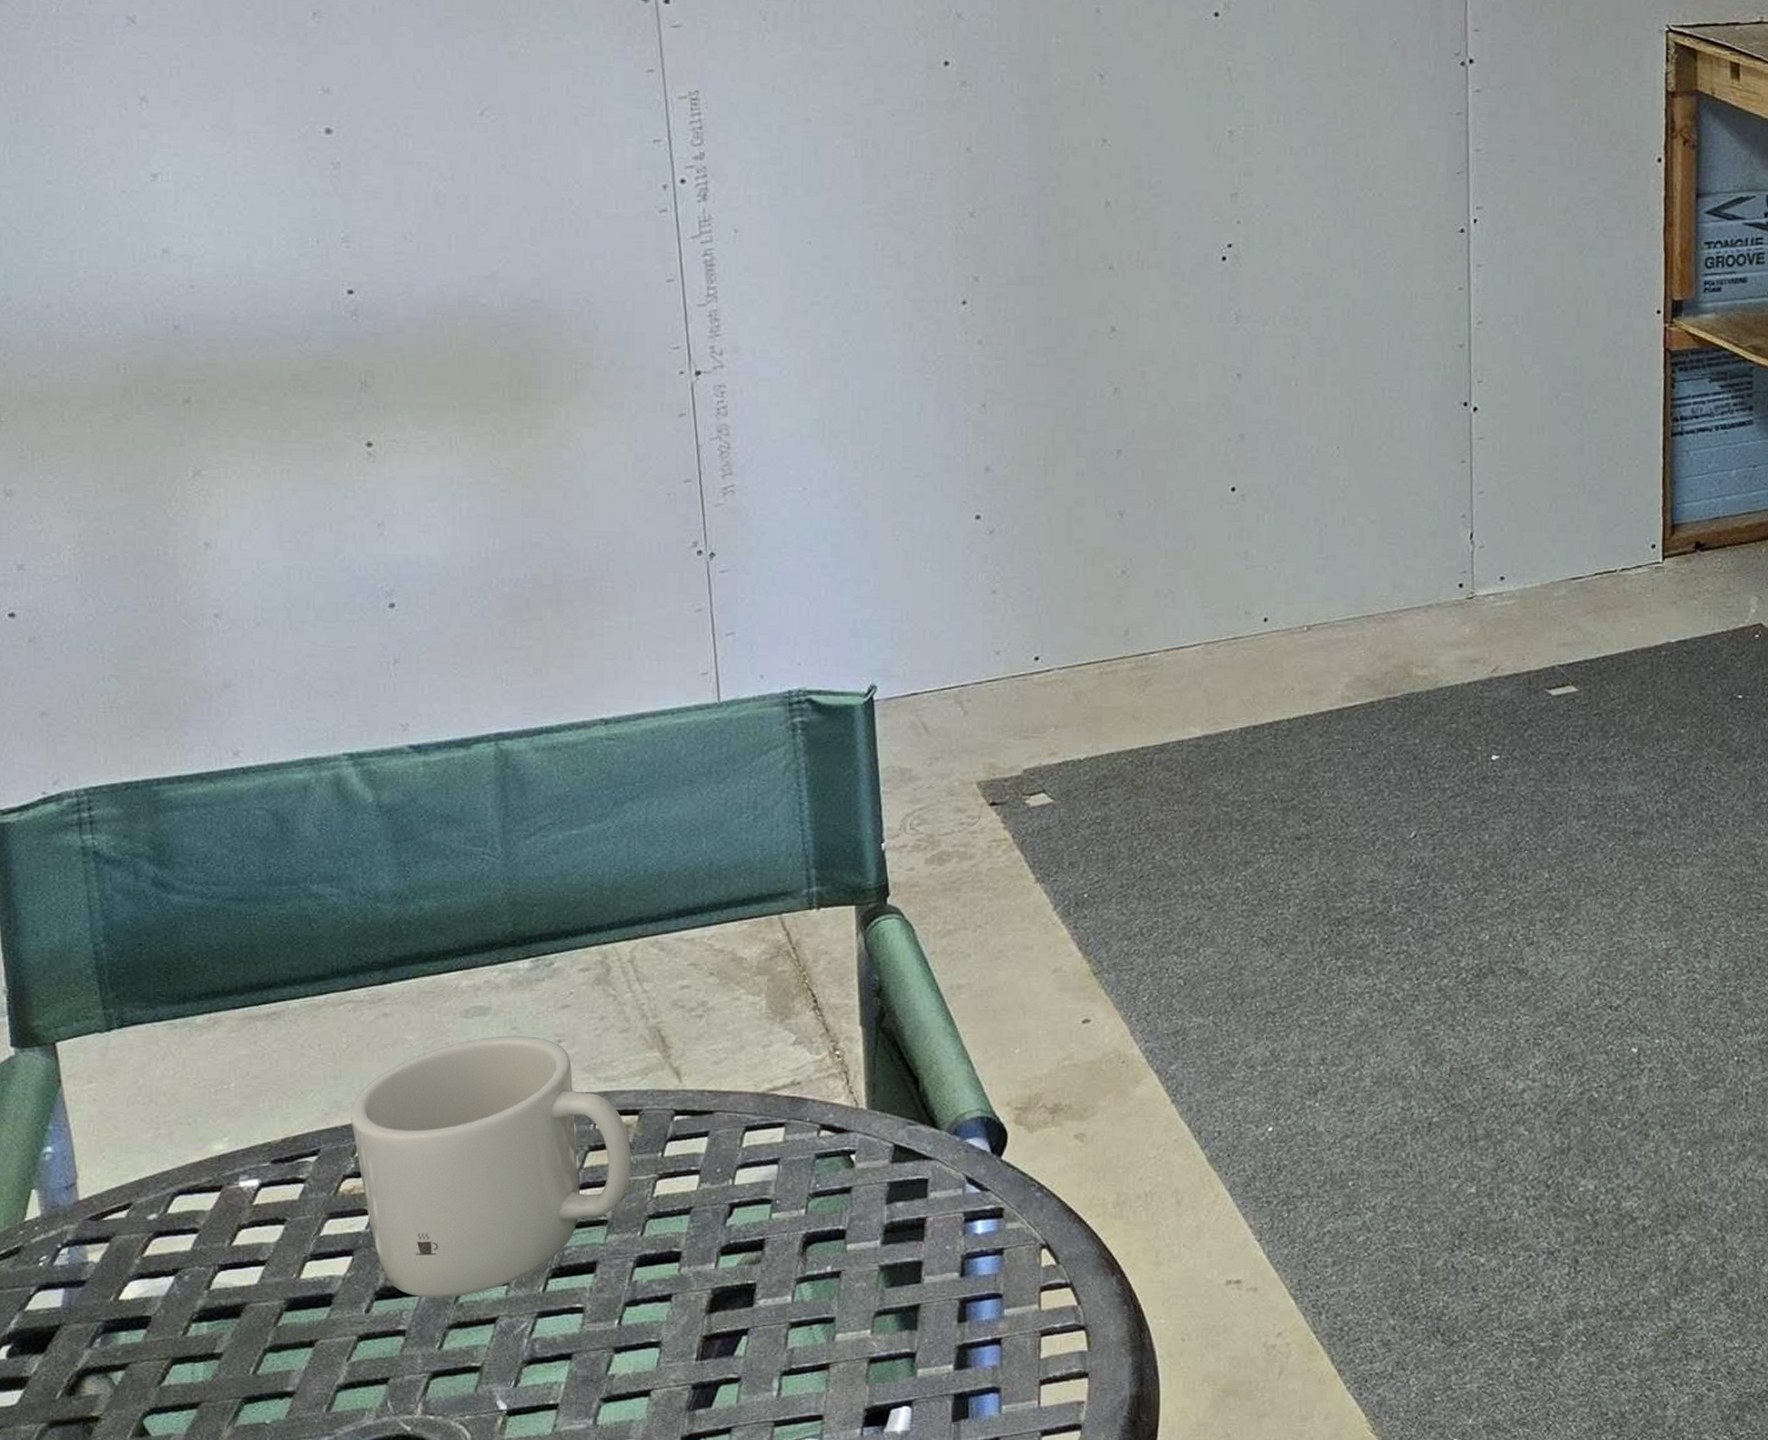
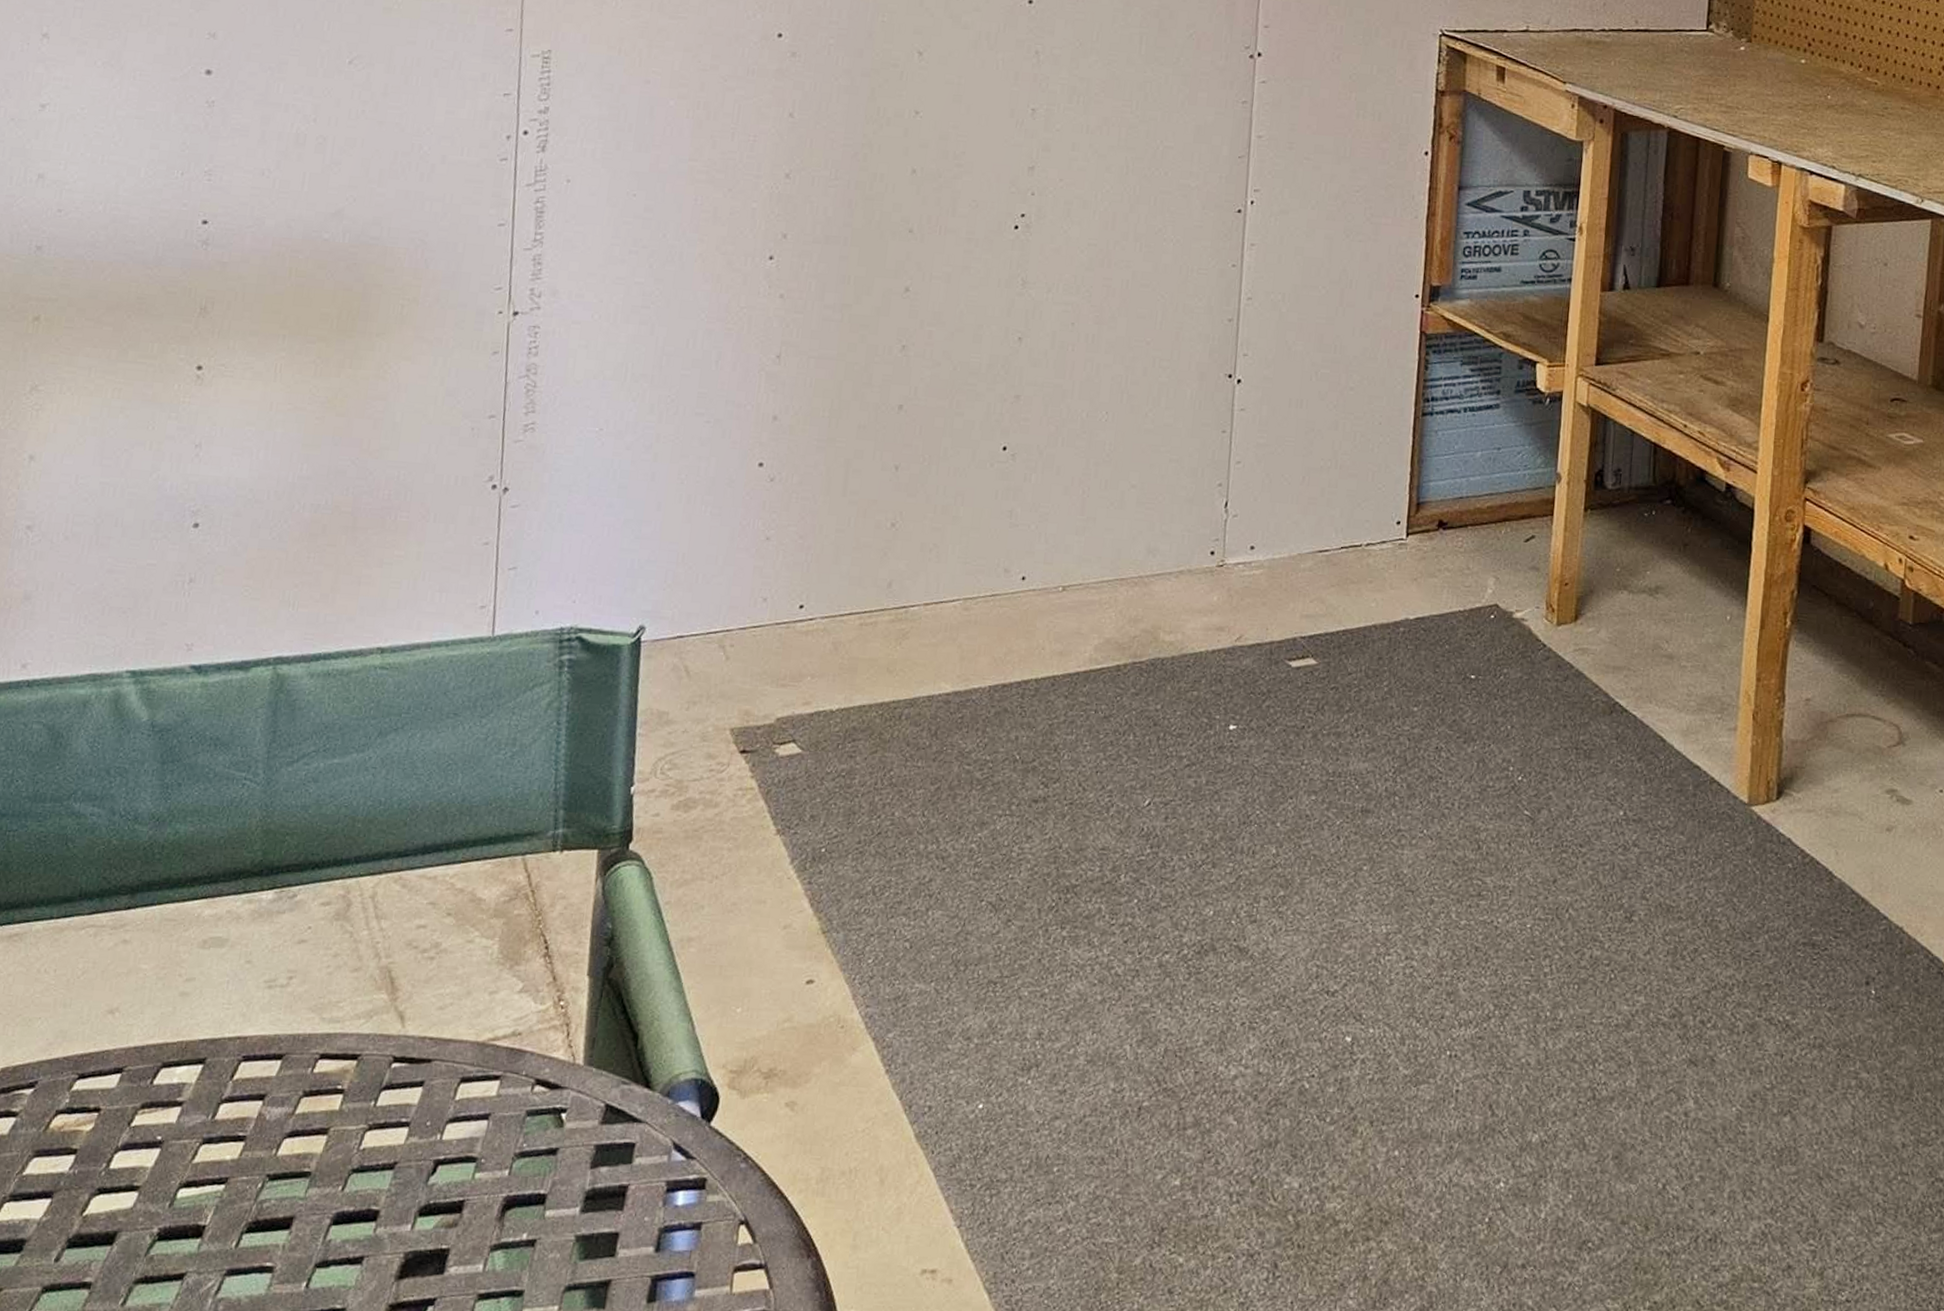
mug: present [350,1035,631,1298] -> none [72,969,346,1250]

